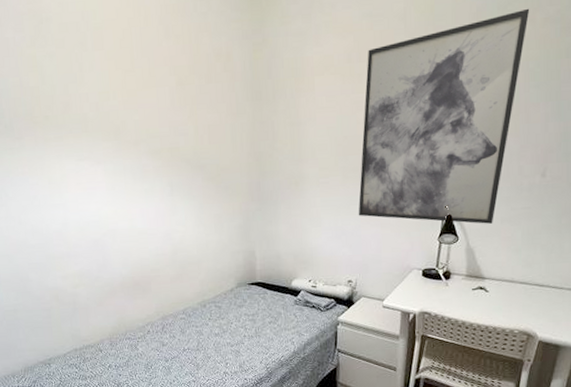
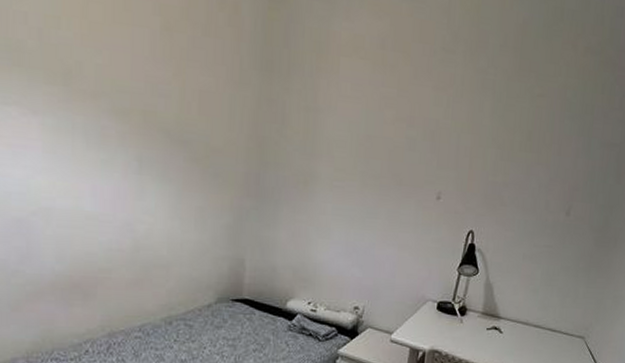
wall art: present [358,8,530,224] -> none [374,32,574,259]

